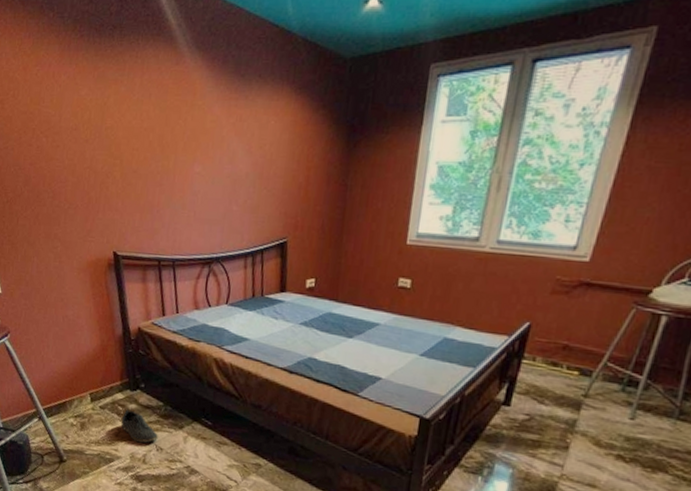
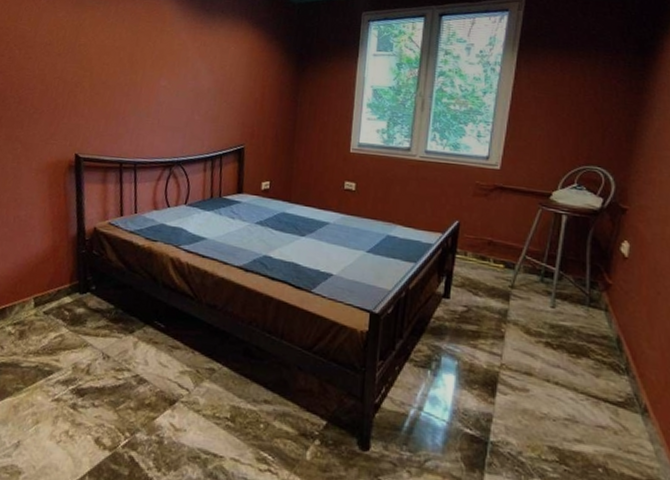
shoe: present [121,409,158,444] -> none [66,314,106,352]

